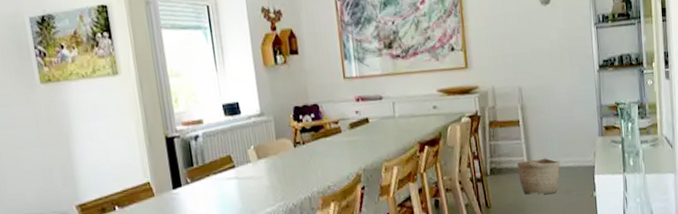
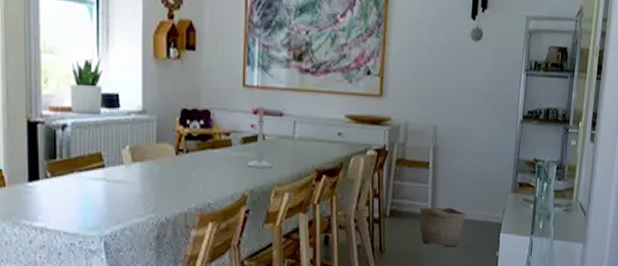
planter: none [196,74,226,126] -> present [71,58,103,116]
candlestick: none [356,94,380,149] -> present [246,106,273,169]

